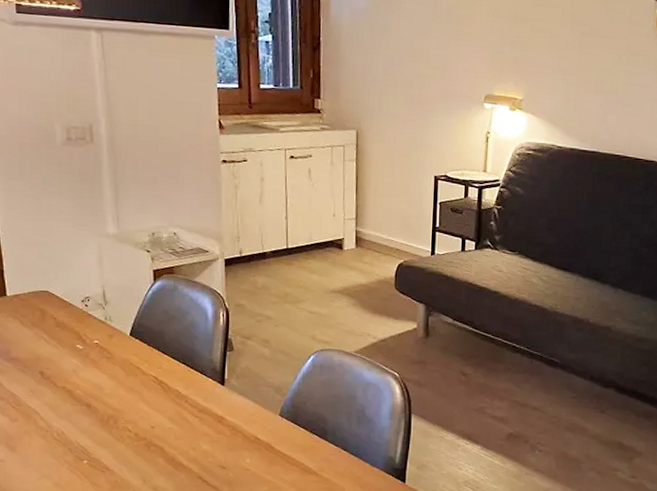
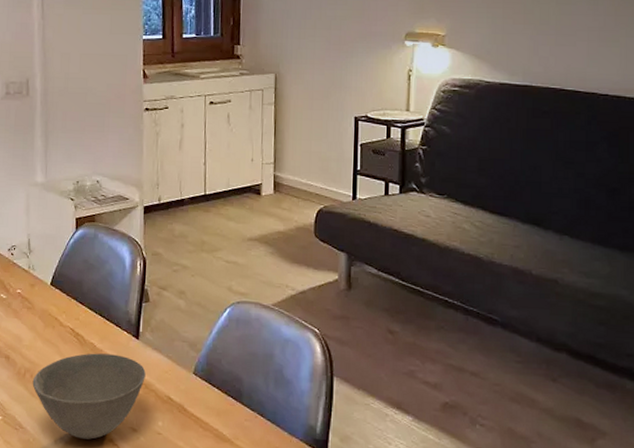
bowl: none [117,399,232,478] -> present [32,353,146,440]

